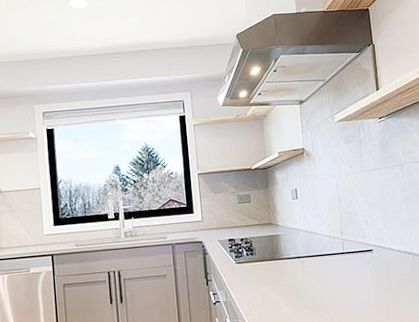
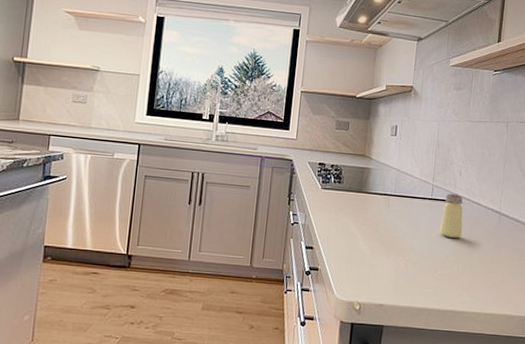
saltshaker: none [357,243,381,287] -> present [439,193,464,238]

